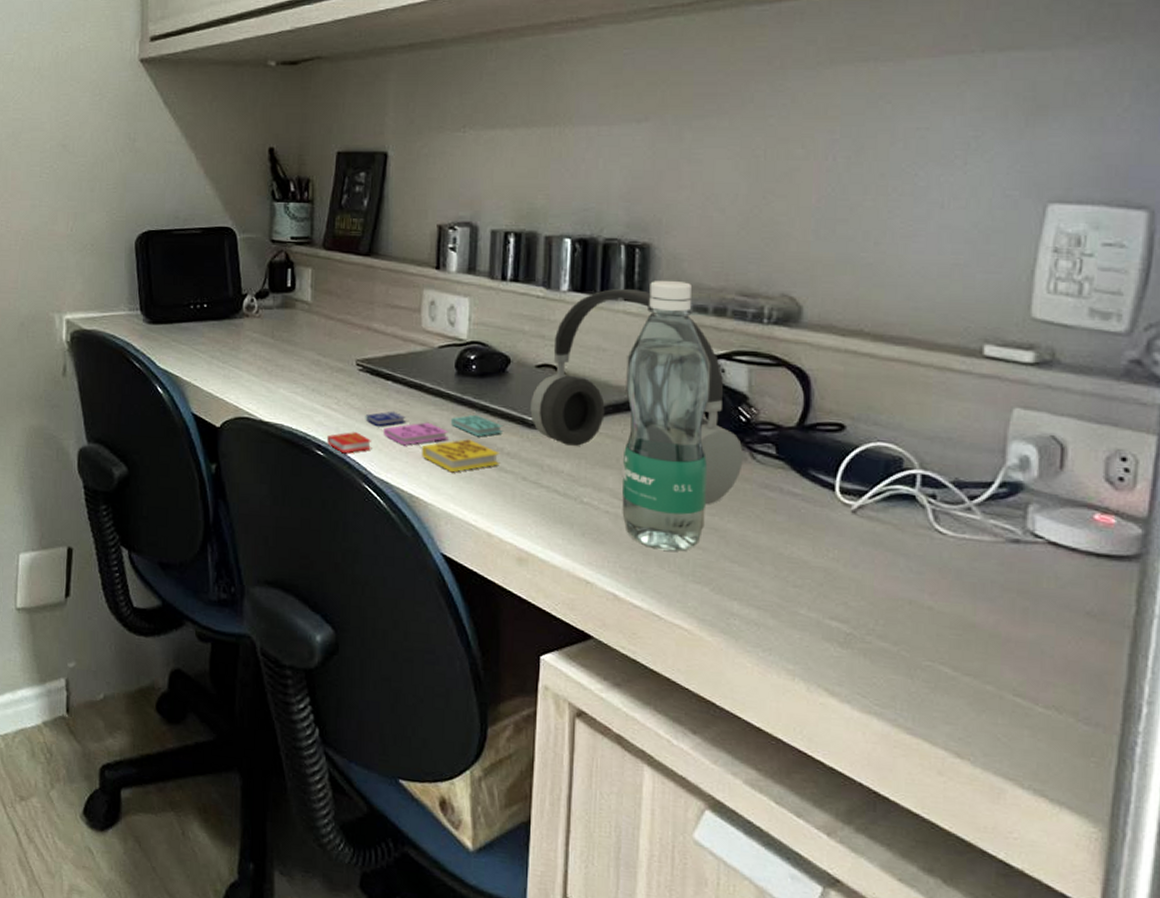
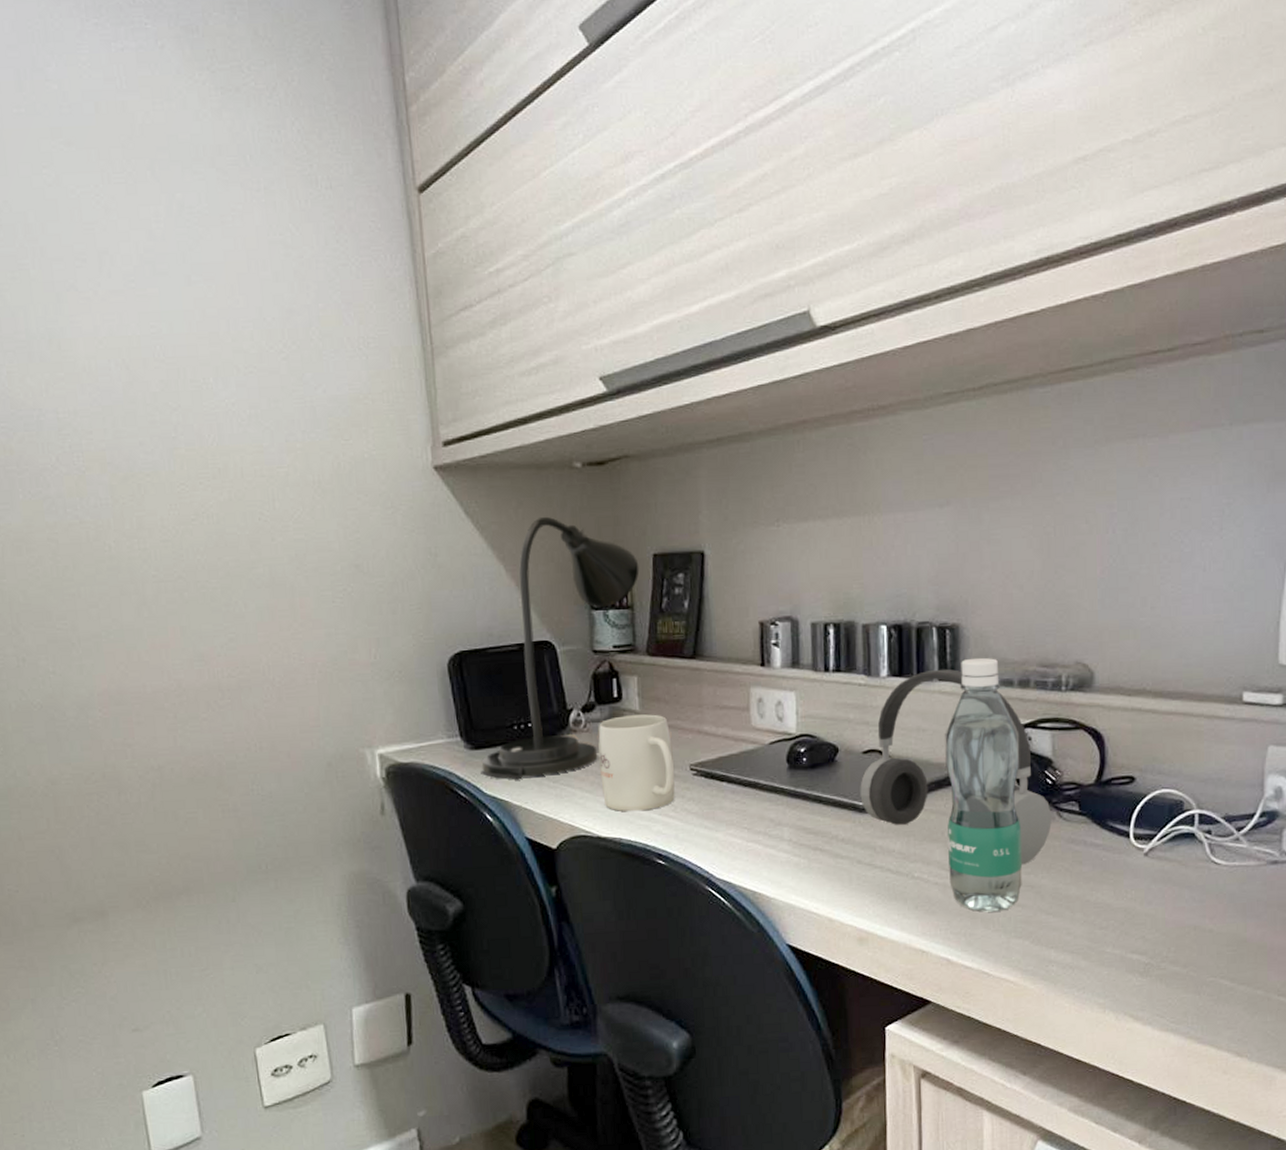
desk lamp: none [156,110,323,357] -> present [481,516,639,780]
mug: none [267,305,342,401] -> present [597,714,675,812]
books: present [327,411,503,473] -> none [667,805,836,865]

